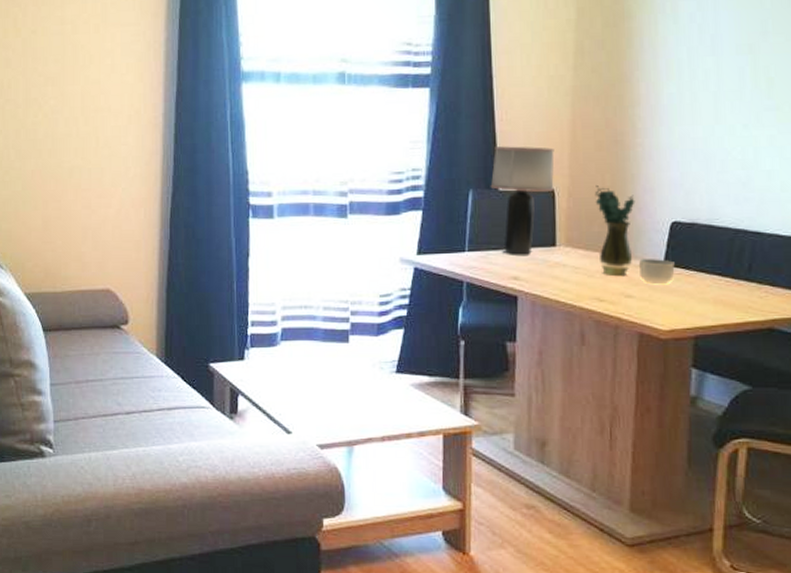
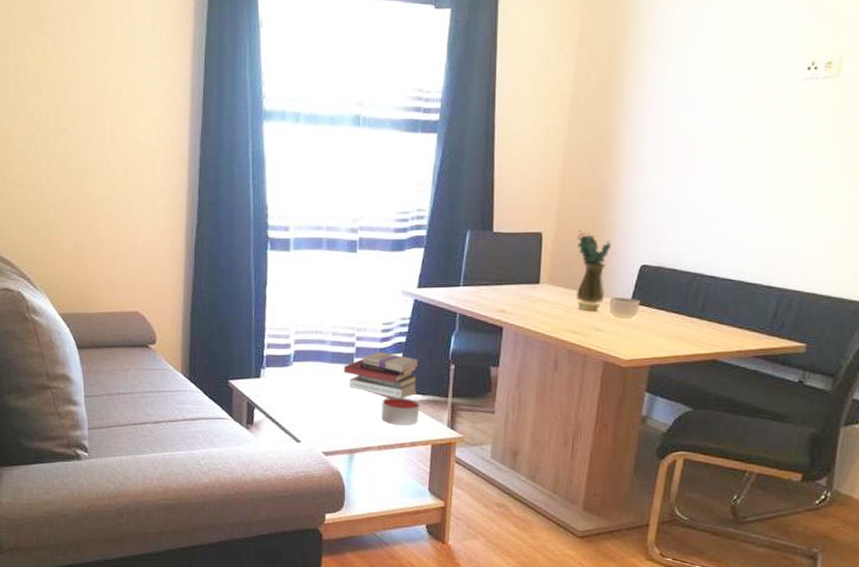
books: none [338,327,423,381] -> present [343,351,419,399]
candle: none [382,380,427,414] -> present [380,397,420,427]
table lamp: present [490,146,554,257] -> none [486,191,545,292]

